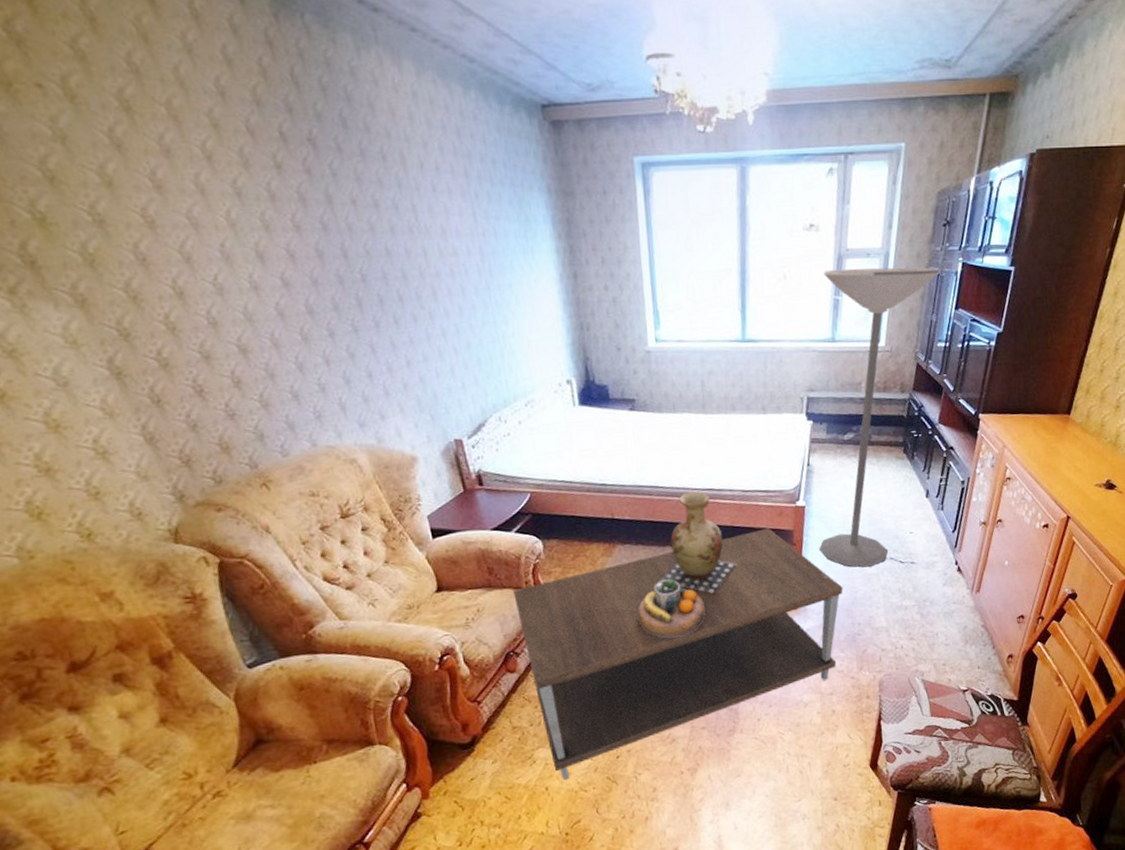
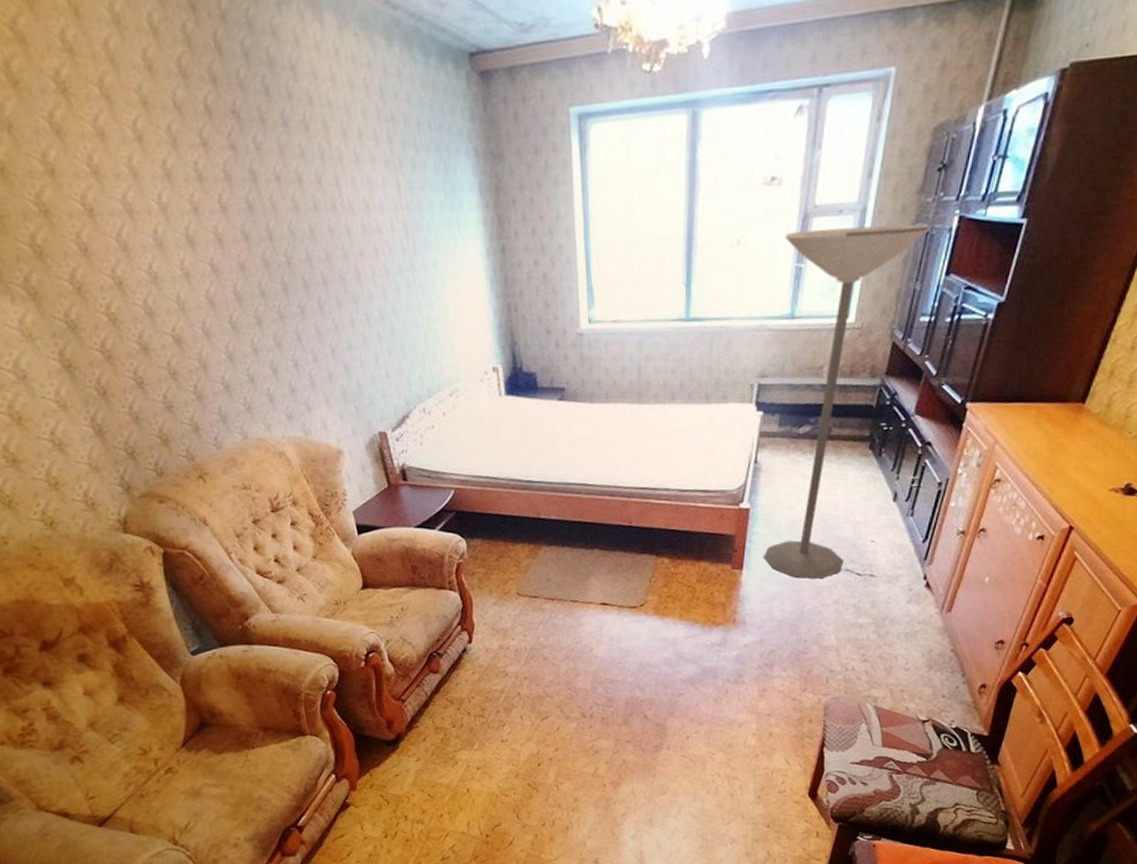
coffee table: present [513,528,843,780] -> none [436,532,789,783]
decorative bowl: present [637,578,706,639] -> none [562,583,635,648]
vase: present [659,491,736,594] -> none [585,490,670,602]

